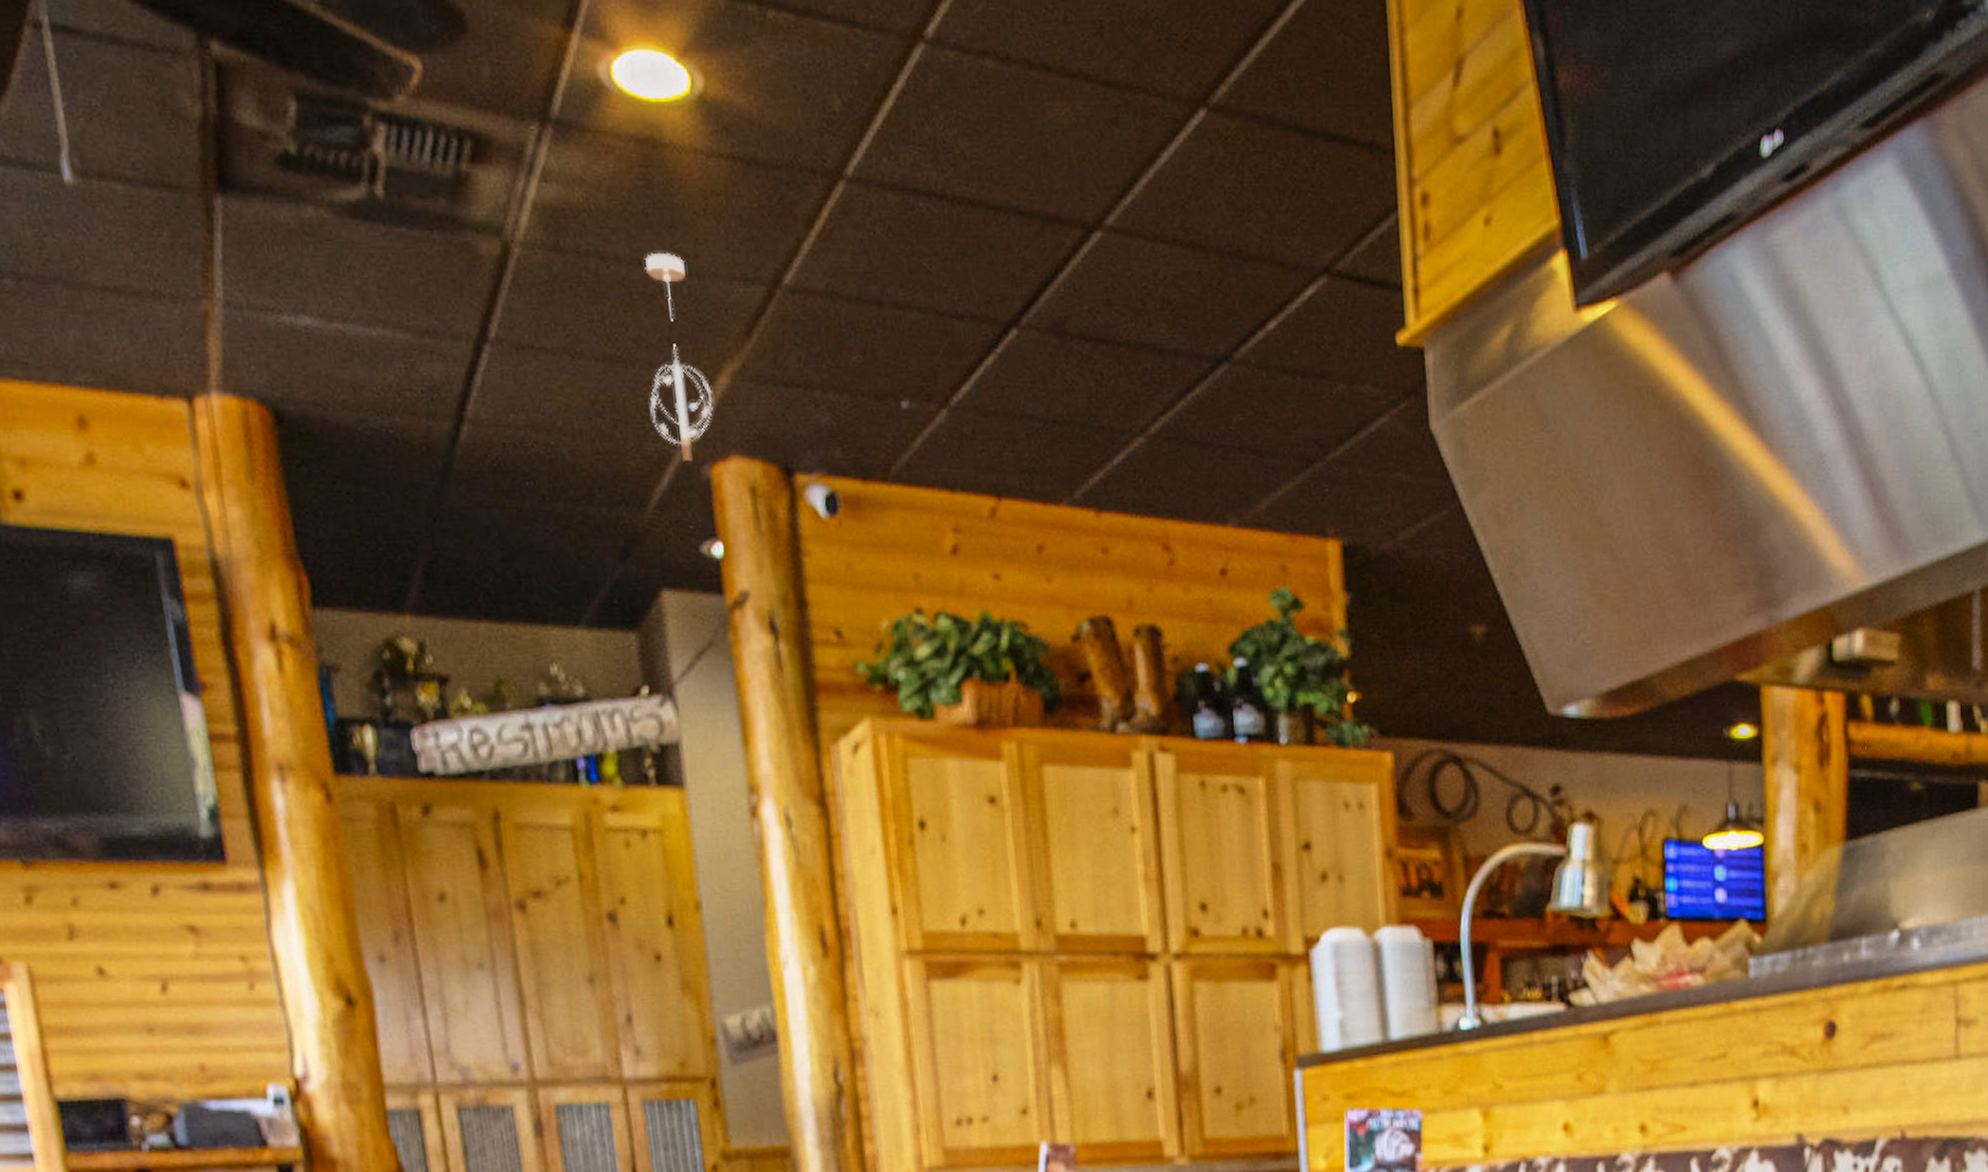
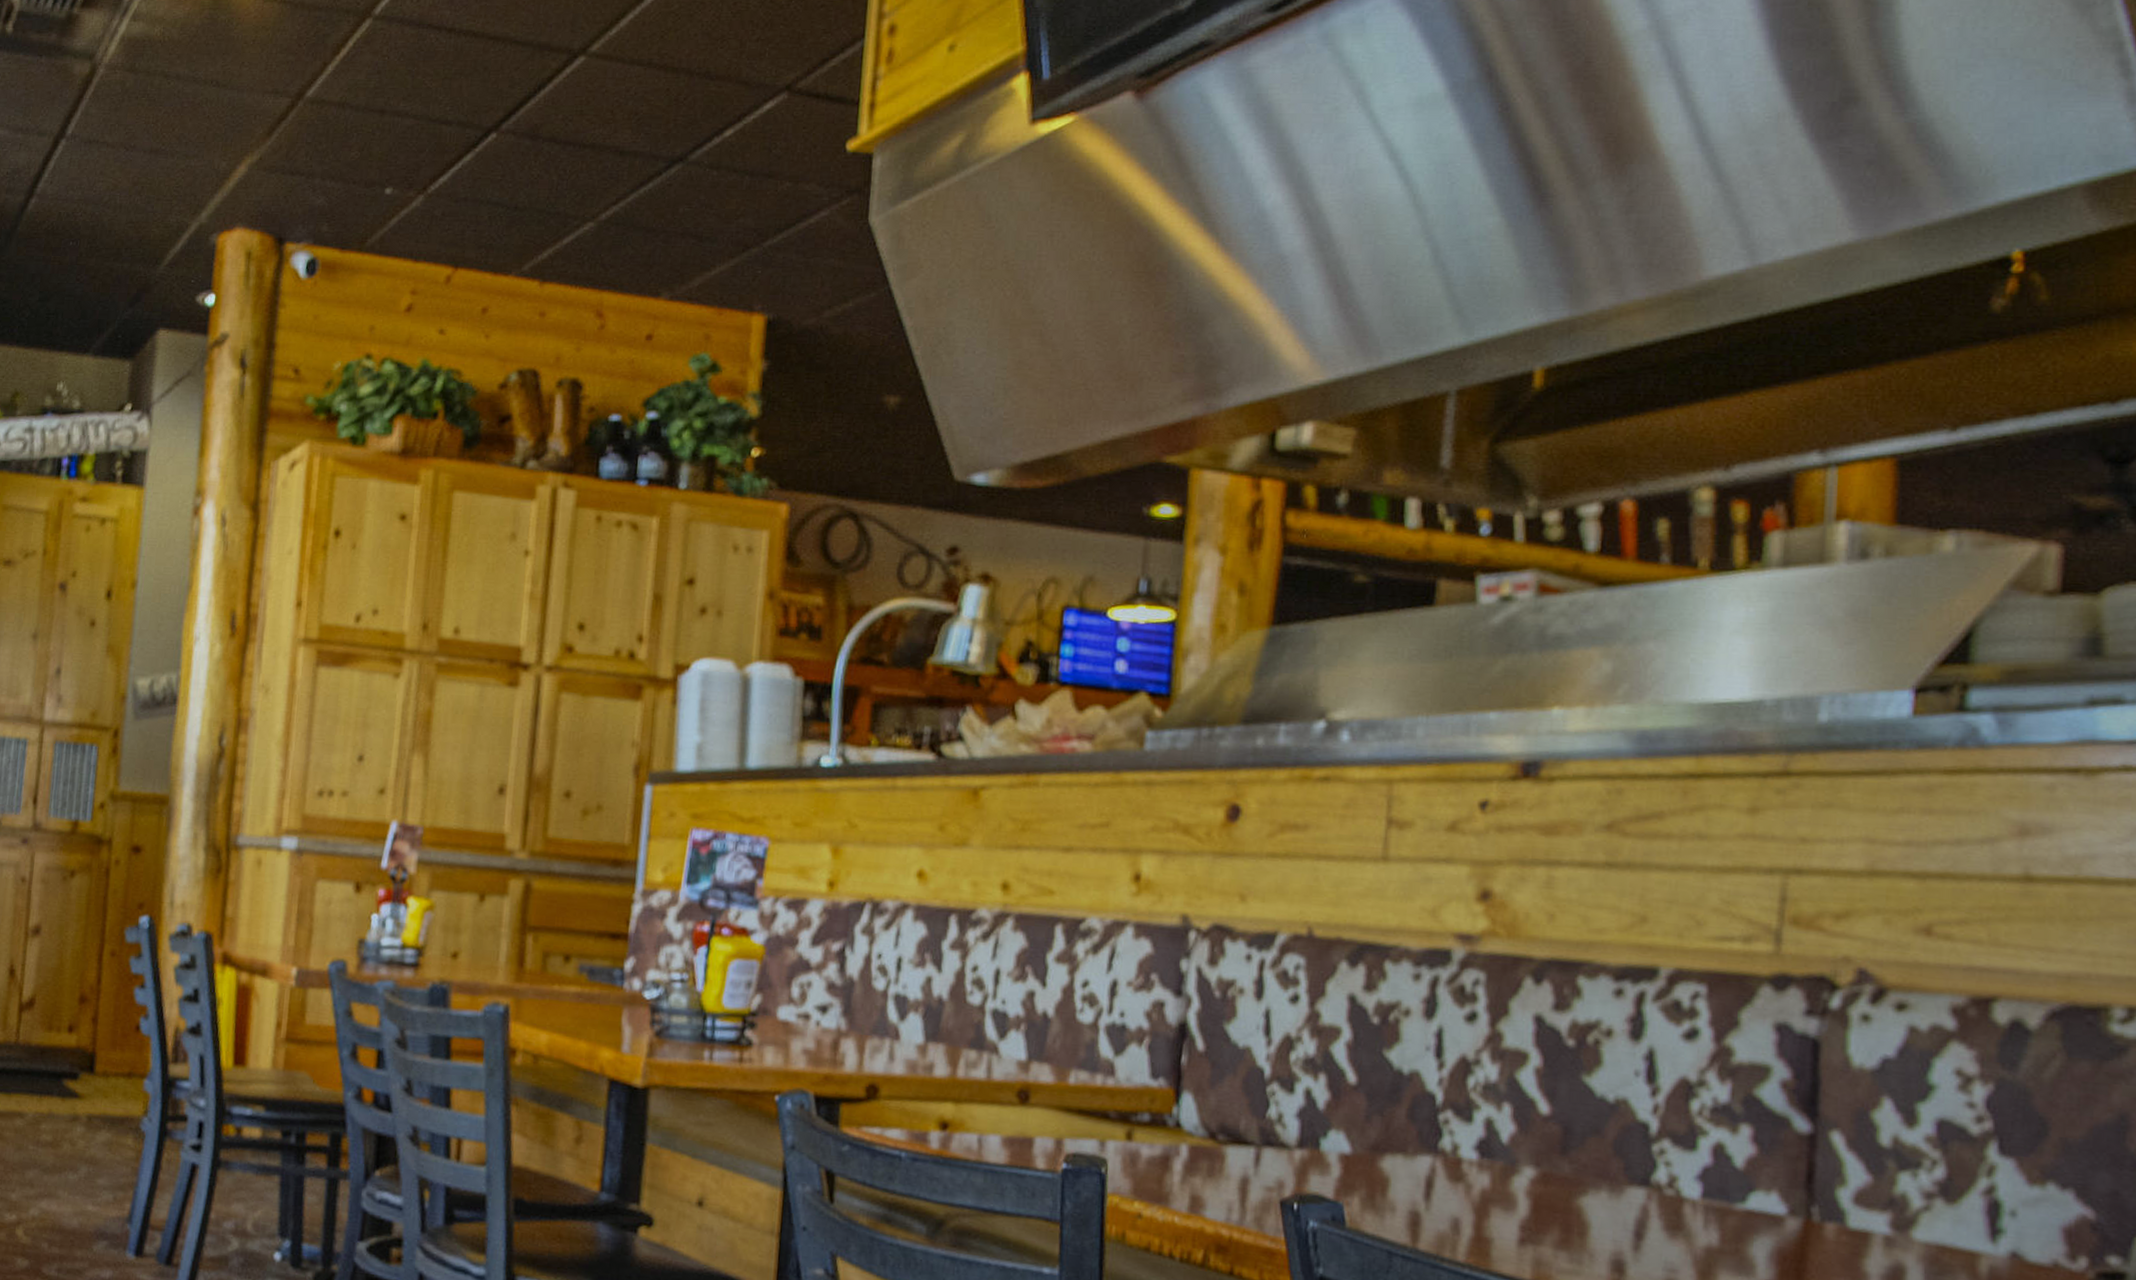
pendant light: present [645,252,713,461] -> none [179,72,231,230]

